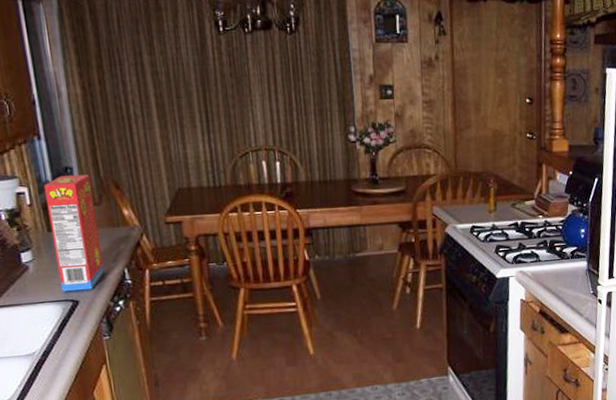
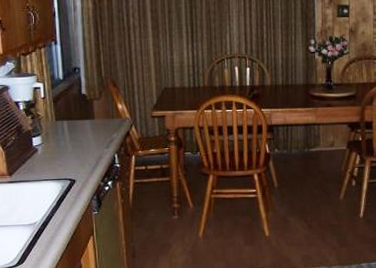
cereal box: present [43,174,105,292] -> none [55,74,98,172]

